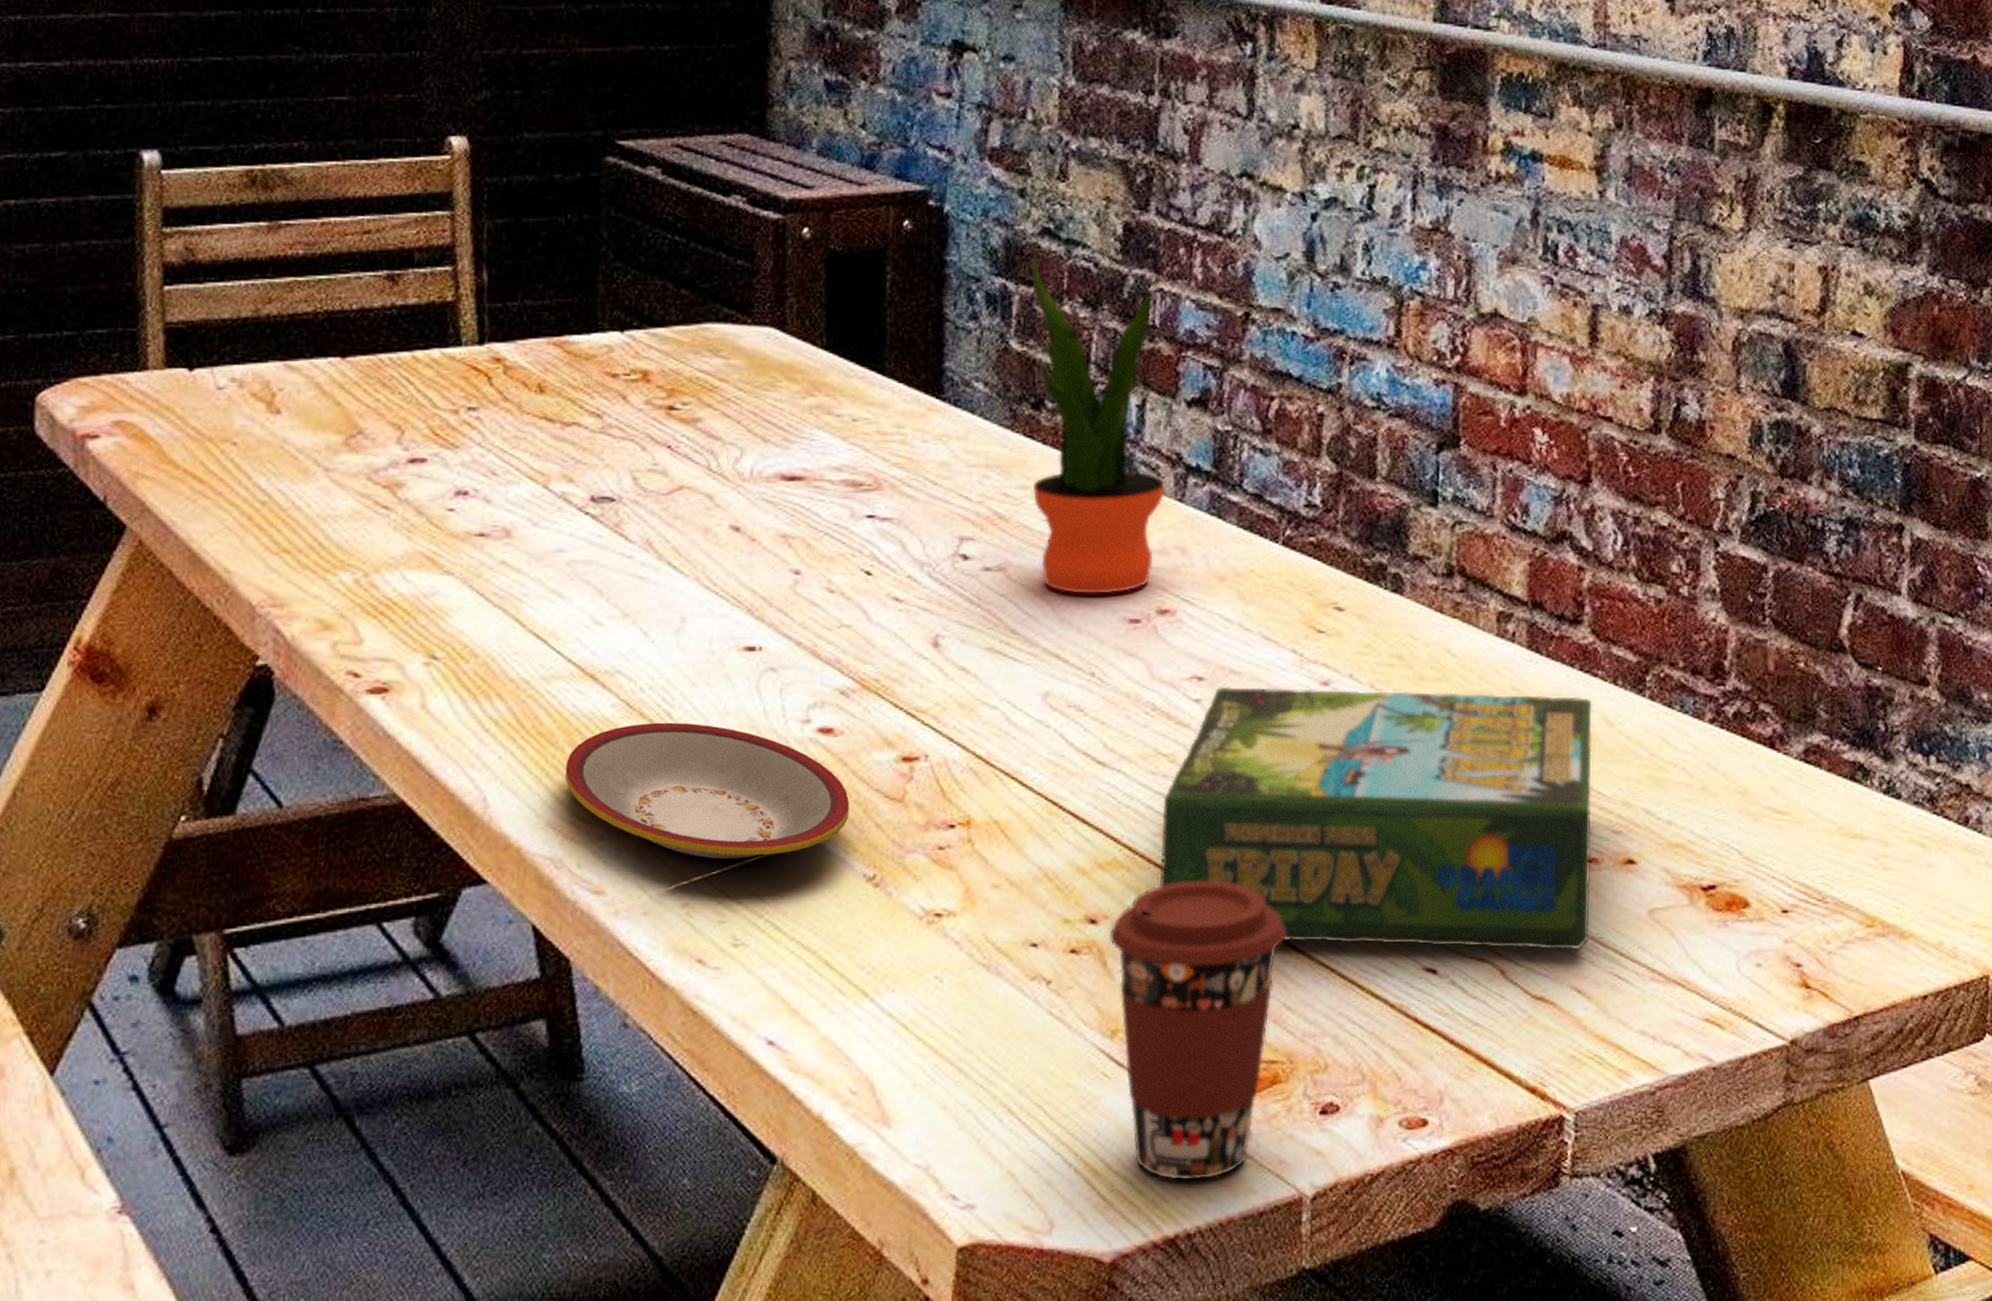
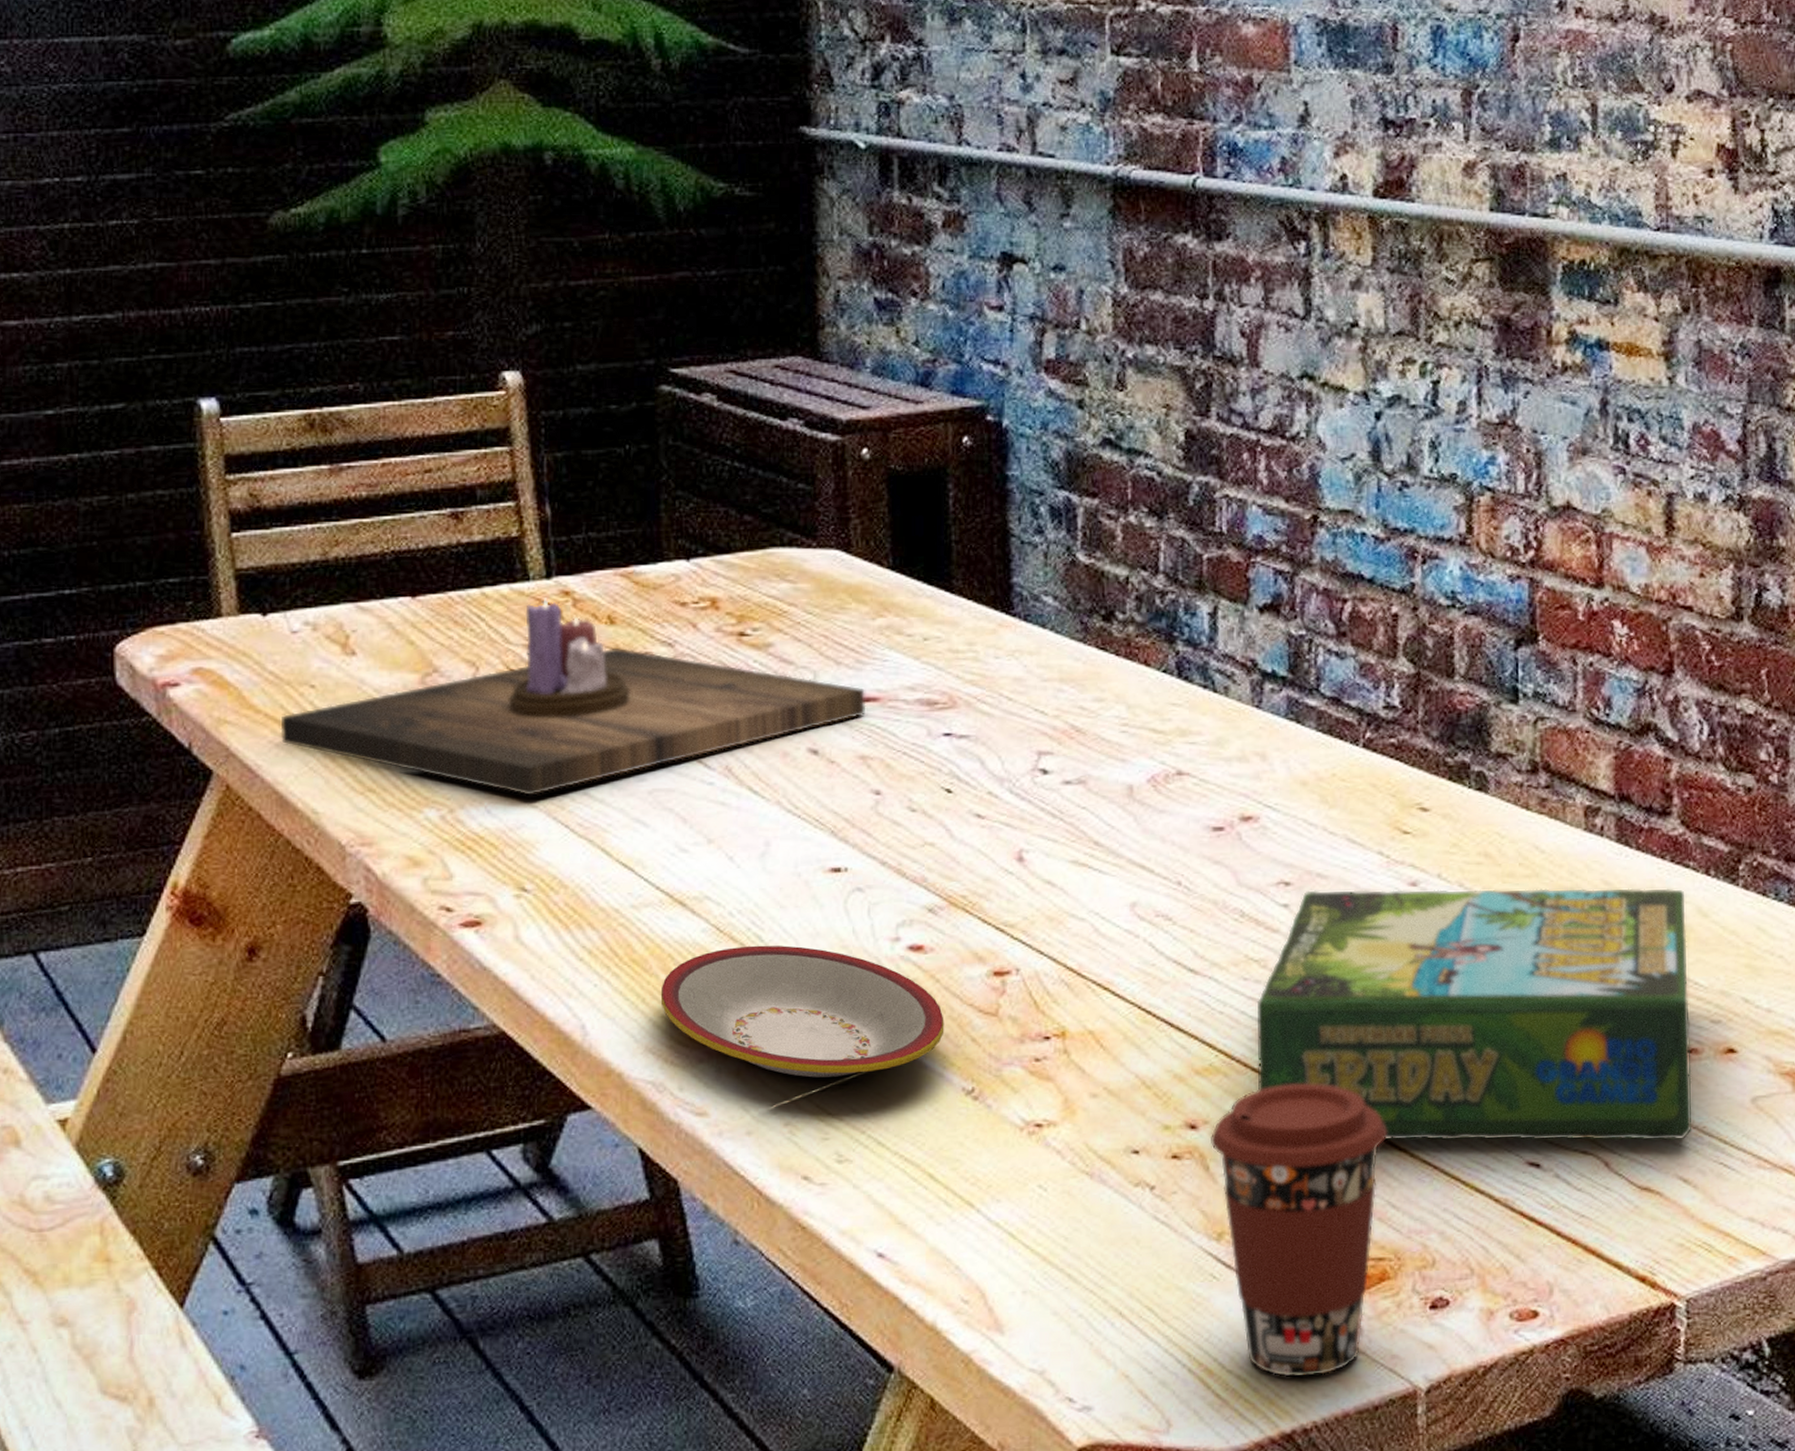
candle: none [198,363,791,563] -> present [280,597,866,796]
potted plant: present [1030,258,1165,594] -> none [1093,470,1241,804]

